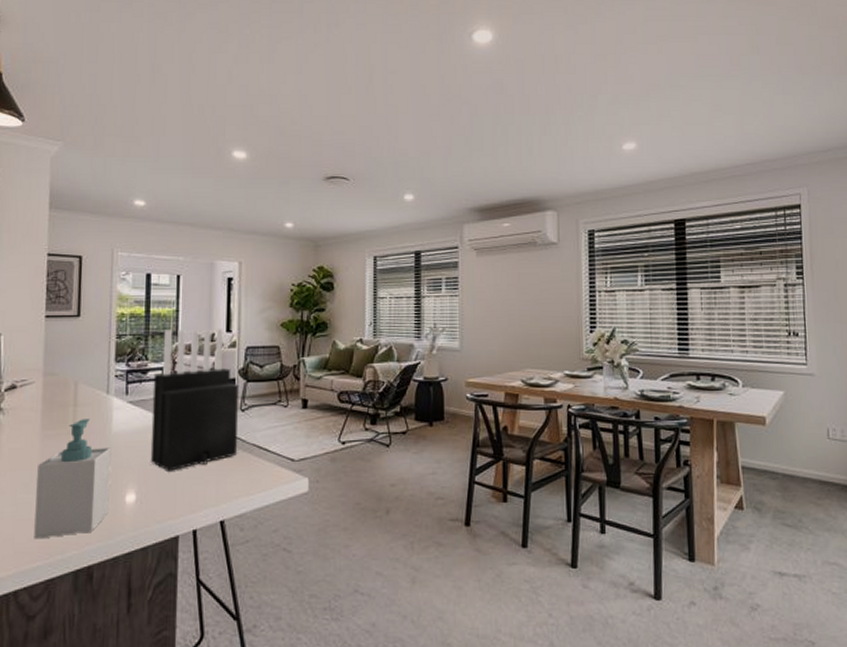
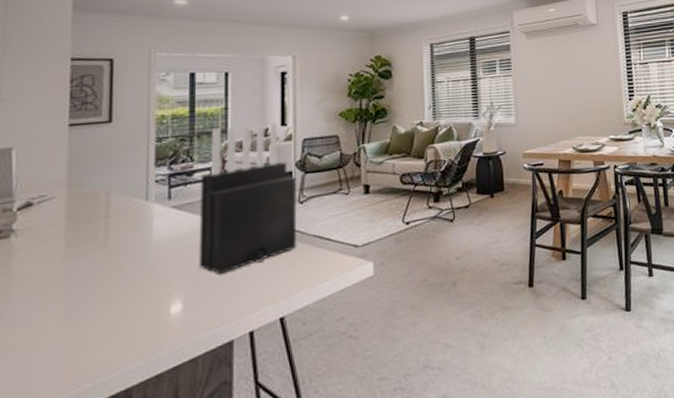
soap bottle: present [34,419,111,539] -> none [56,230,152,370]

